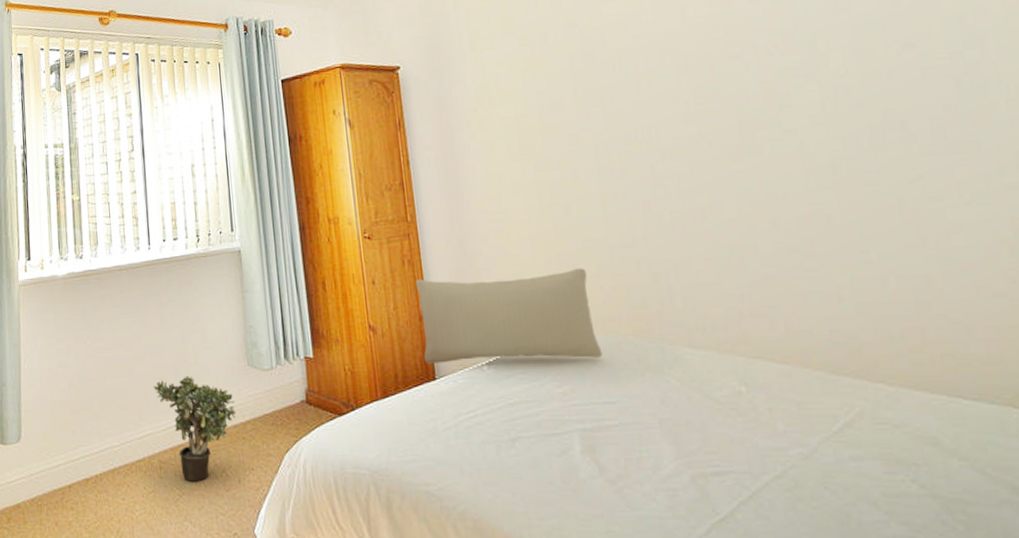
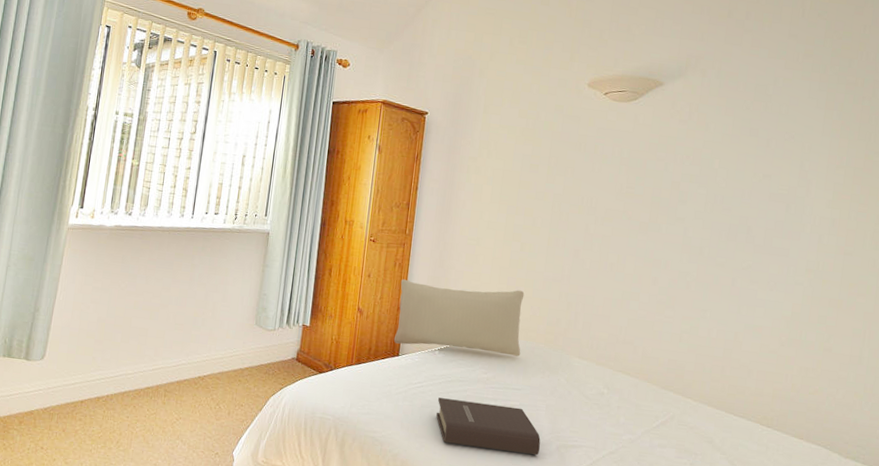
potted plant: present [153,376,236,482] -> none [172,325,239,410]
book: none [502,428,666,493] -> present [436,397,541,456]

